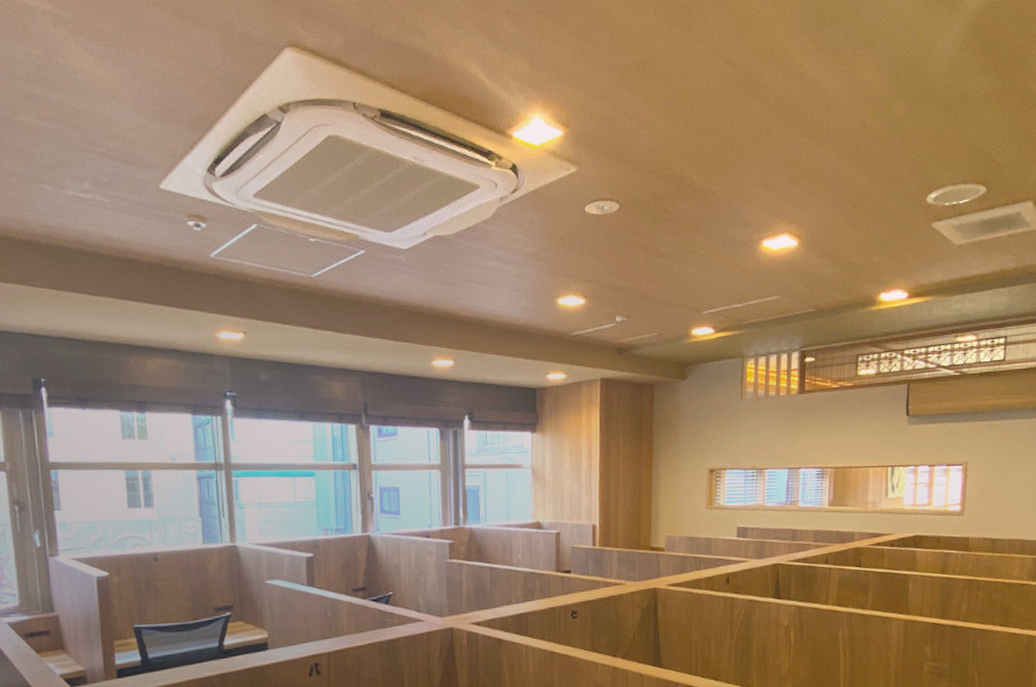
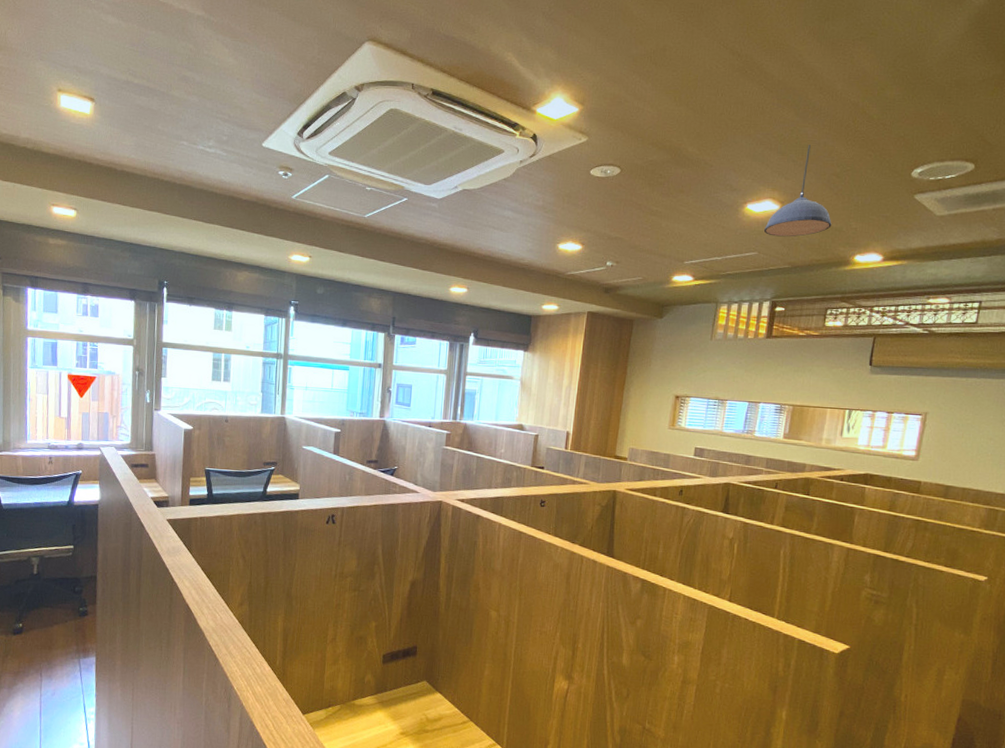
pendant light: none [783,170,853,277] -> present [763,145,832,237]

